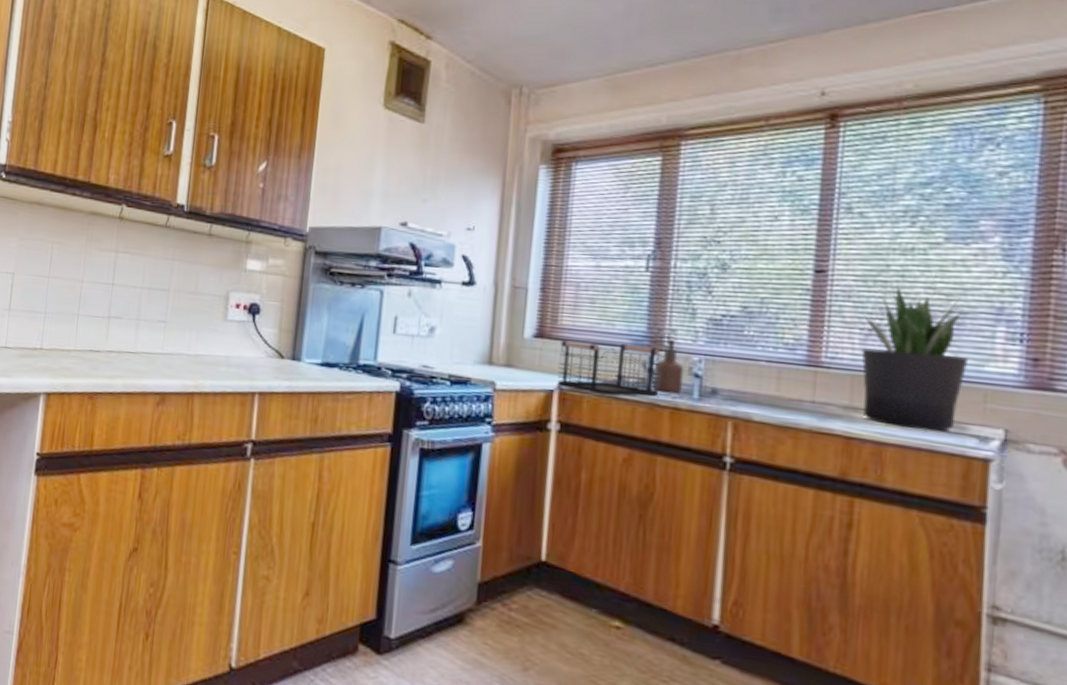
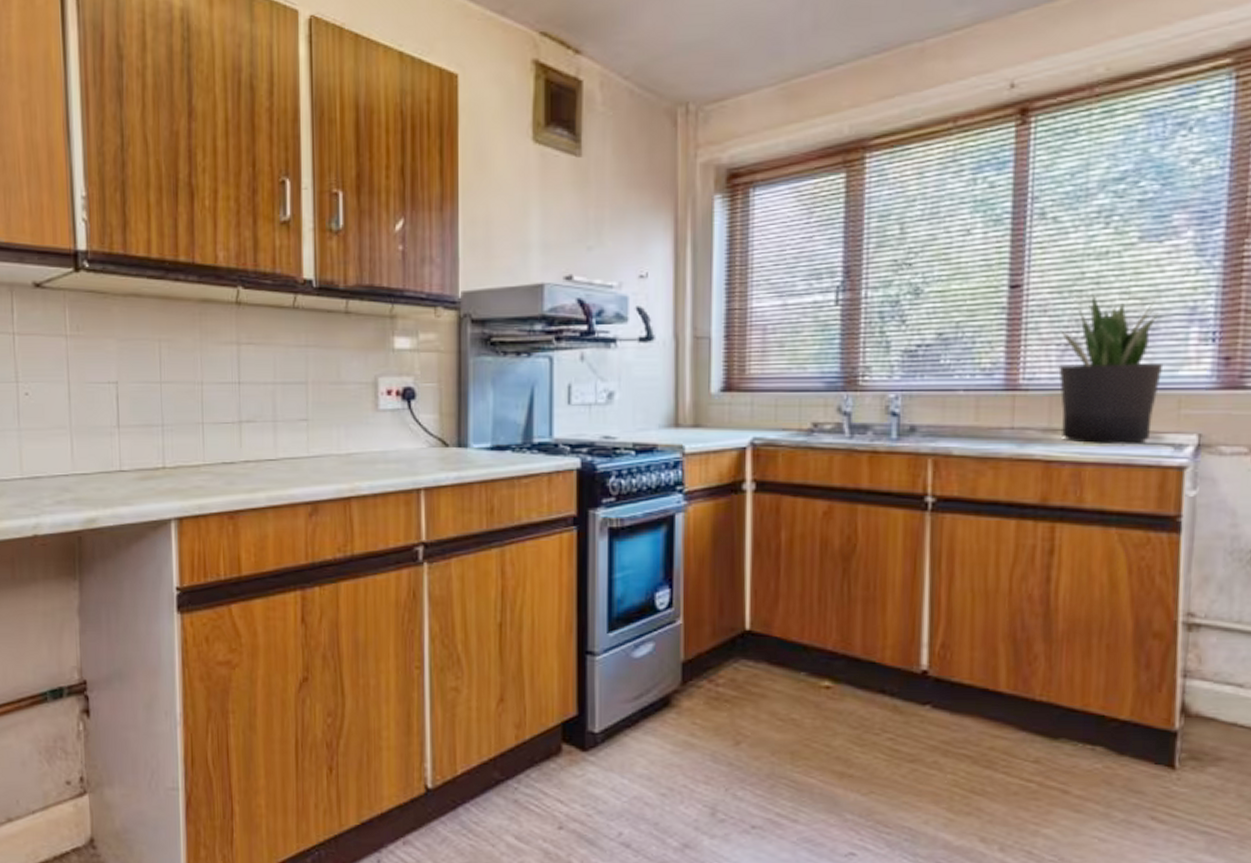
dish rack: present [557,340,661,398] -> none [749,387,856,447]
soap dispenser: present [653,338,685,395] -> none [850,376,881,438]

